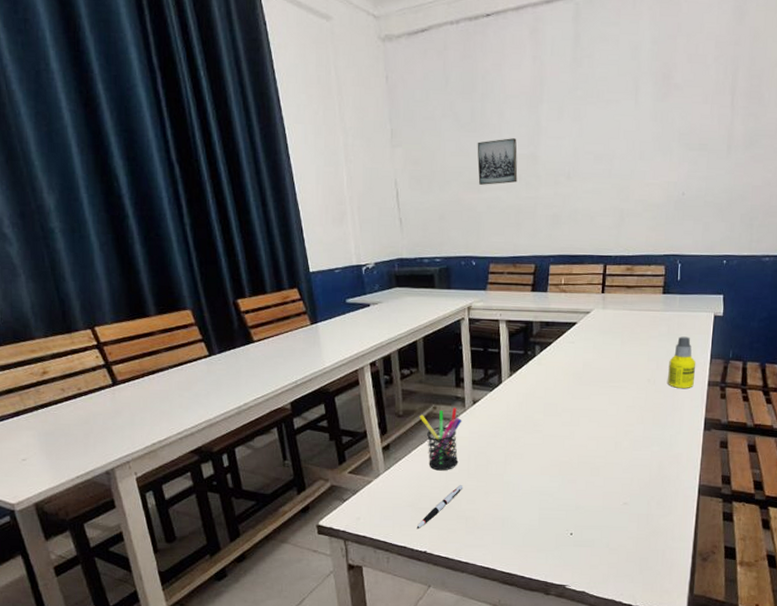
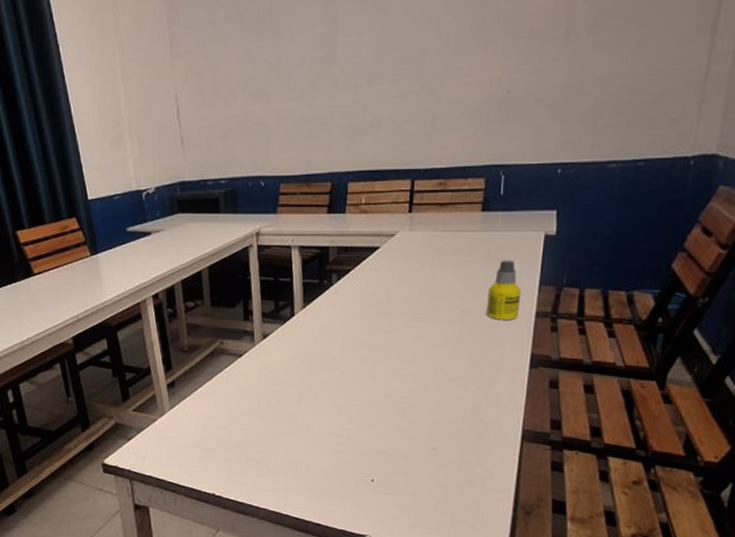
pen: present [416,485,463,528] -> none [204,425,253,470]
pen holder: present [419,408,462,471] -> none [206,342,251,410]
wall art: present [477,138,518,185] -> none [265,39,311,95]

